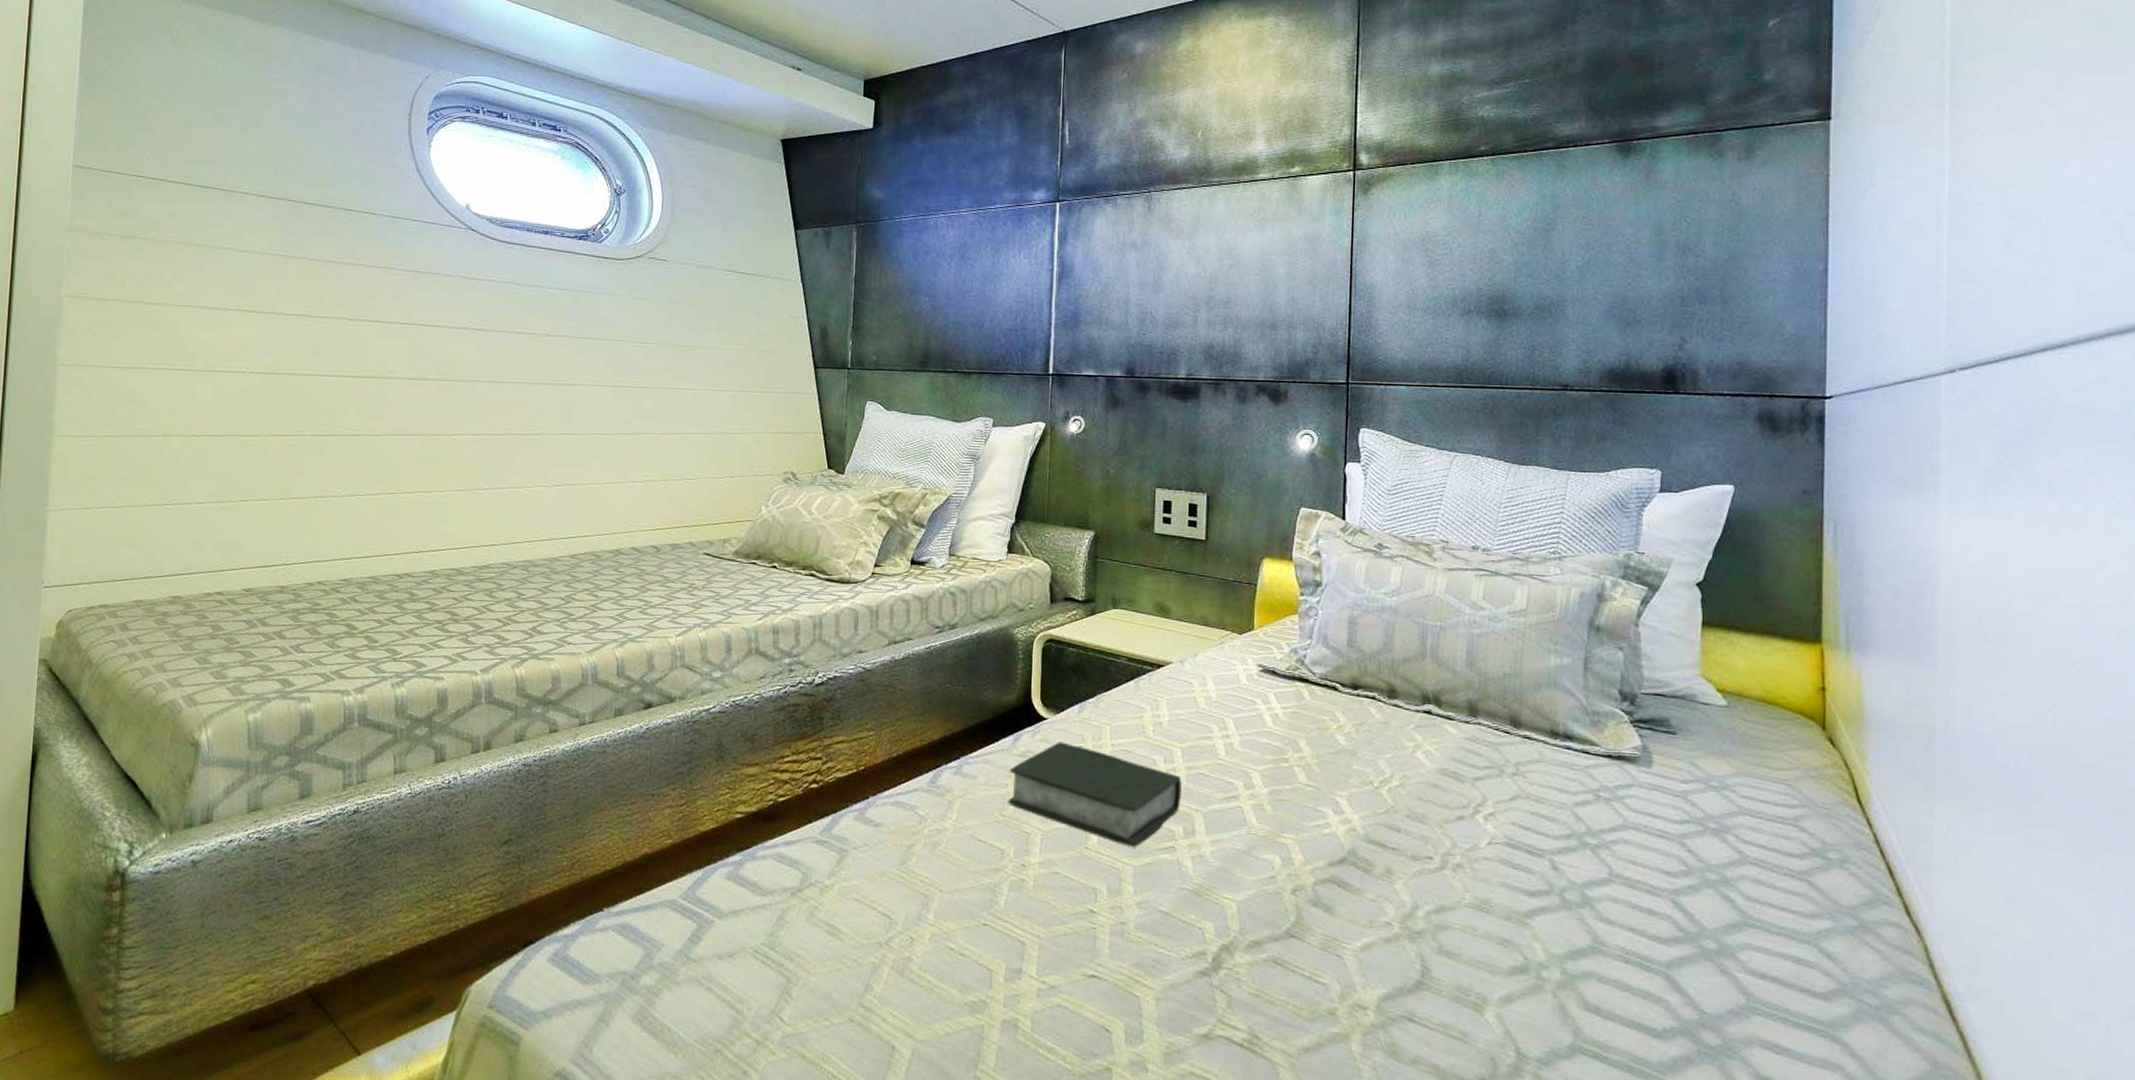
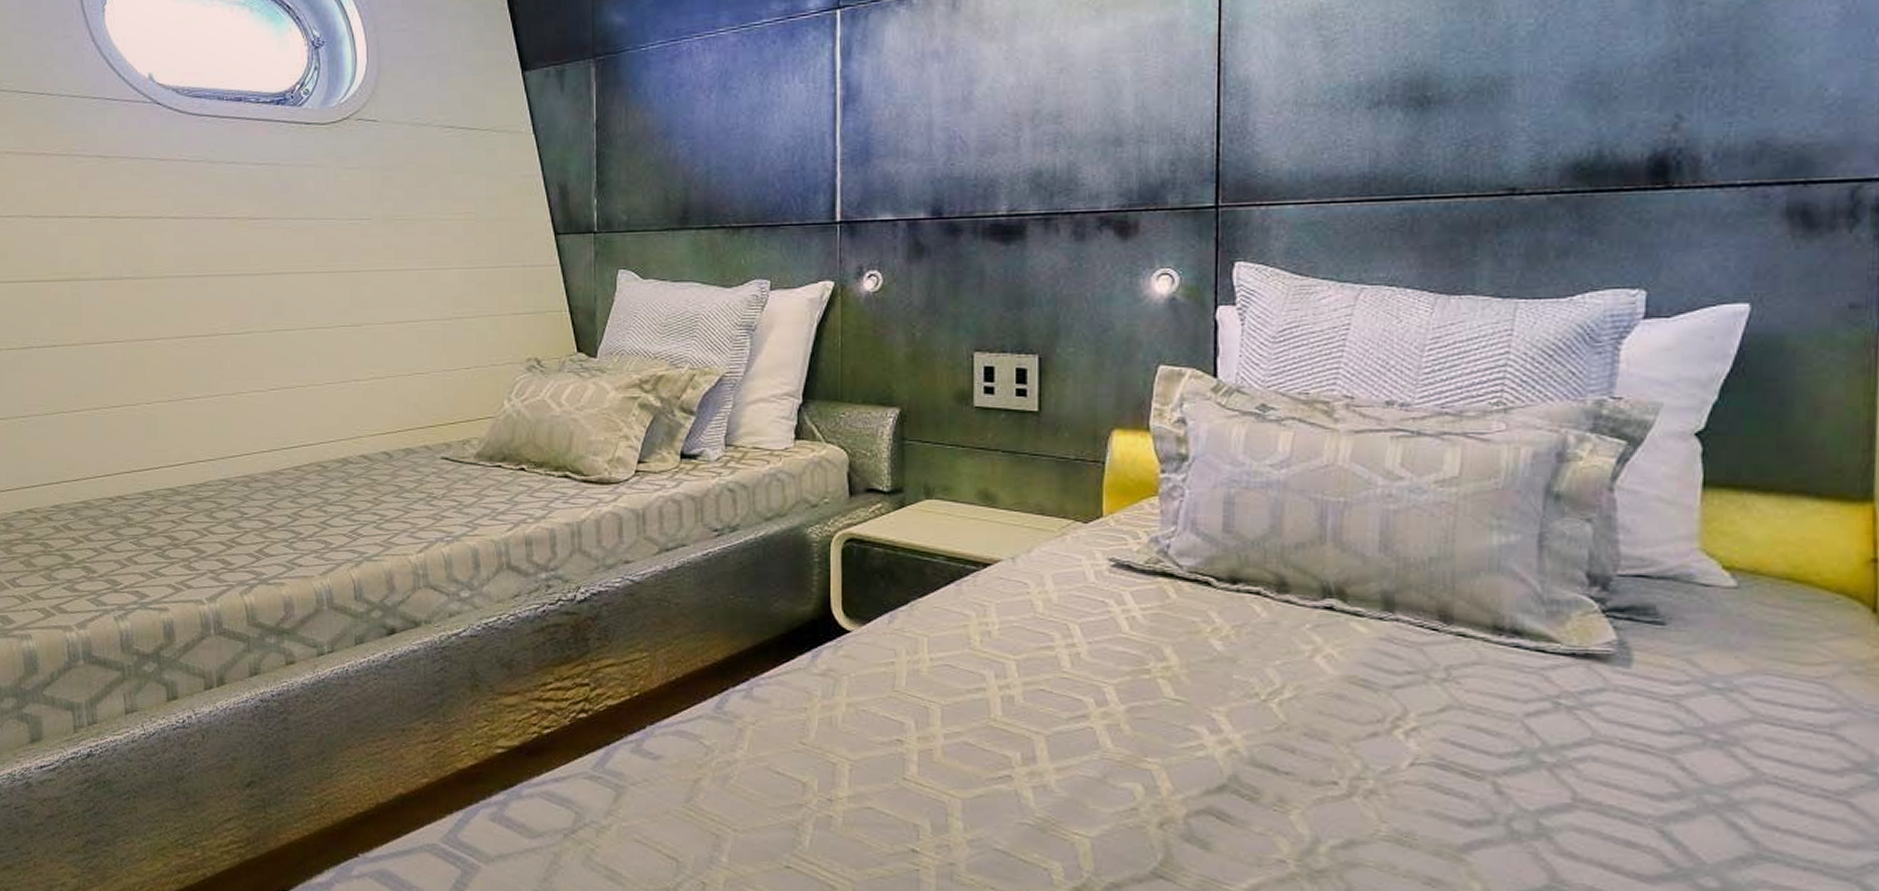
book: present [1008,742,1182,847] -> none [808,657,1019,777]

